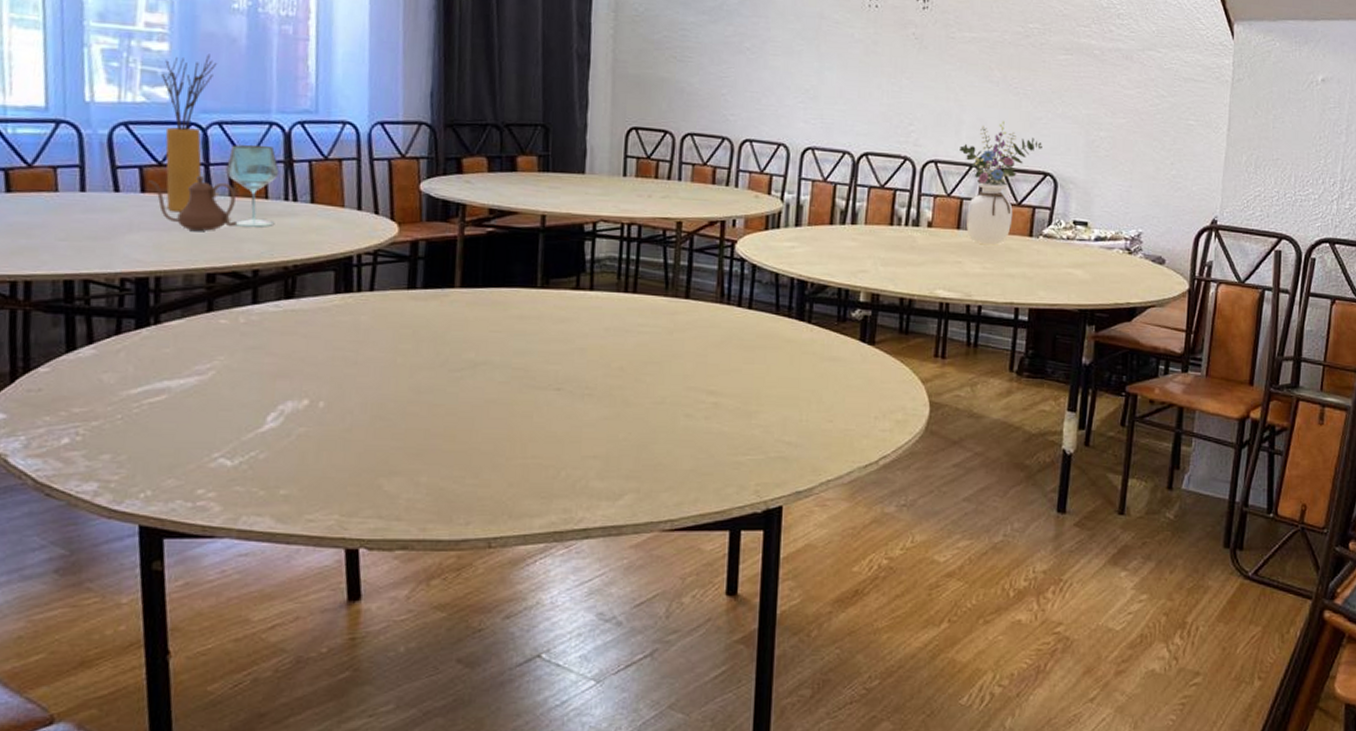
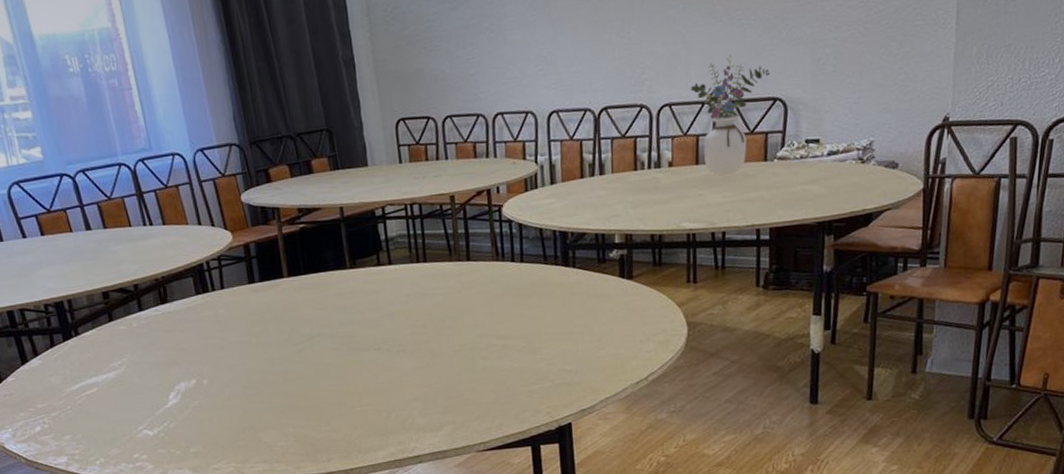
teapot: present [146,175,238,231] -> none [43,215,115,260]
vase: present [160,54,218,213] -> none [31,114,80,248]
wine glass: present [226,144,280,228] -> none [95,183,141,252]

